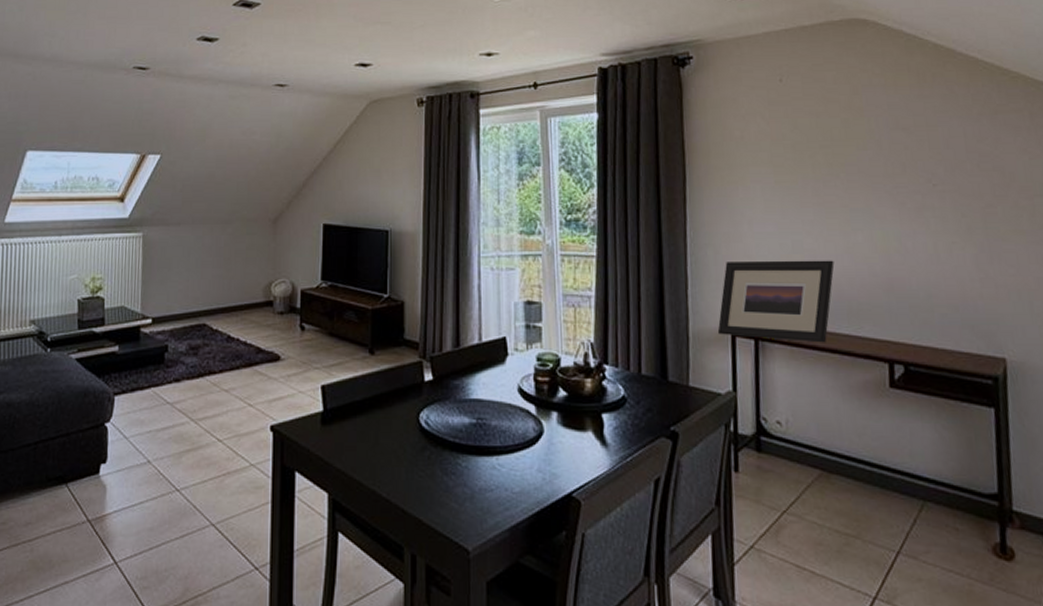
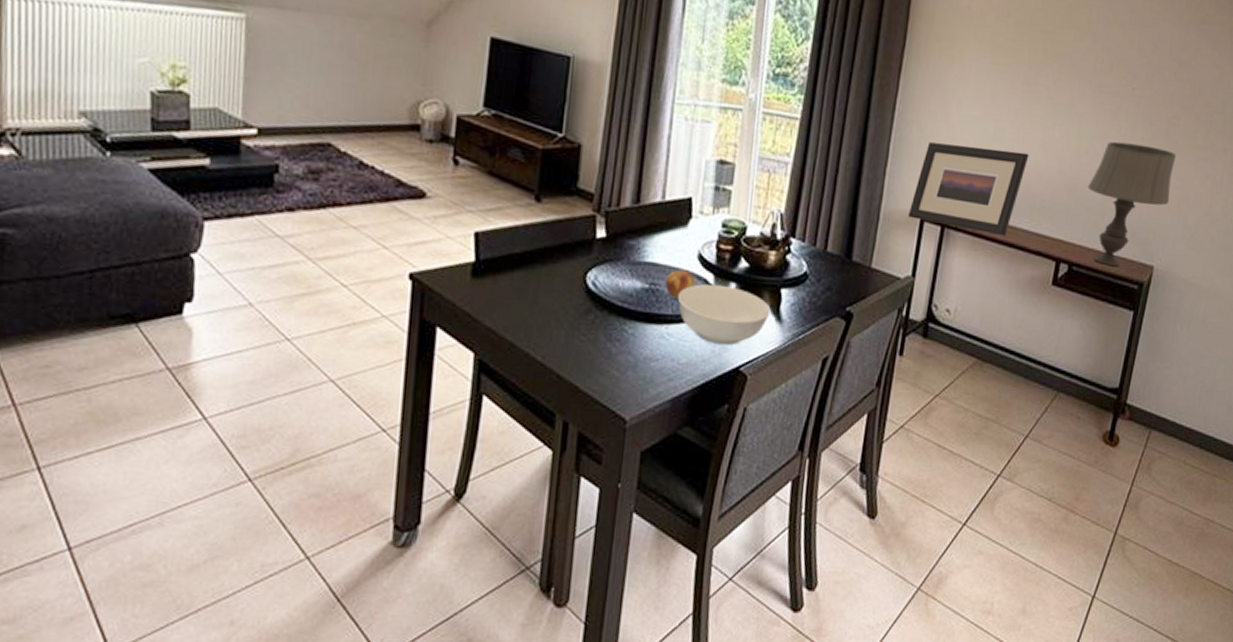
fruit: none [491,403,520,432] -> present [665,269,696,300]
bowl: none [503,414,595,471] -> present [677,284,771,345]
table lamp: none [906,237,1007,363] -> present [1087,141,1176,267]

